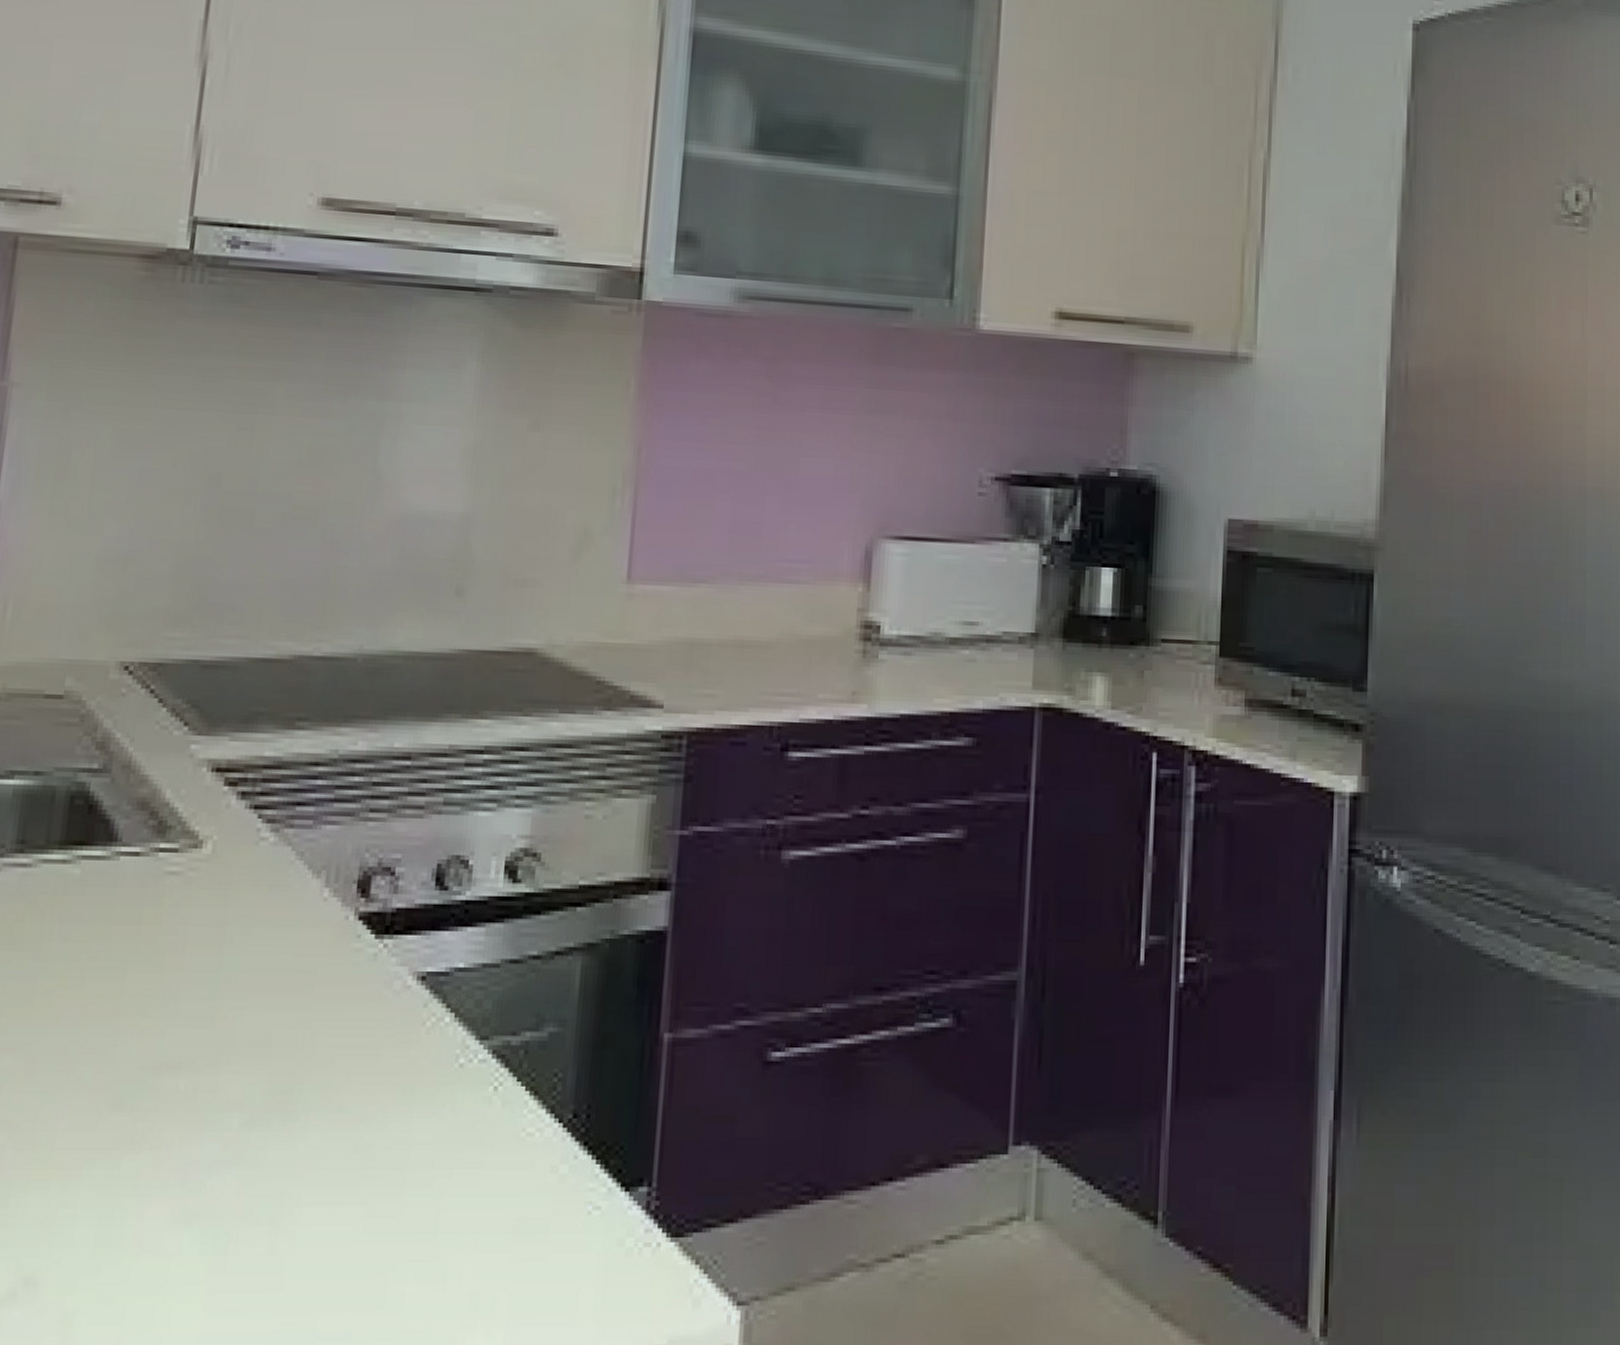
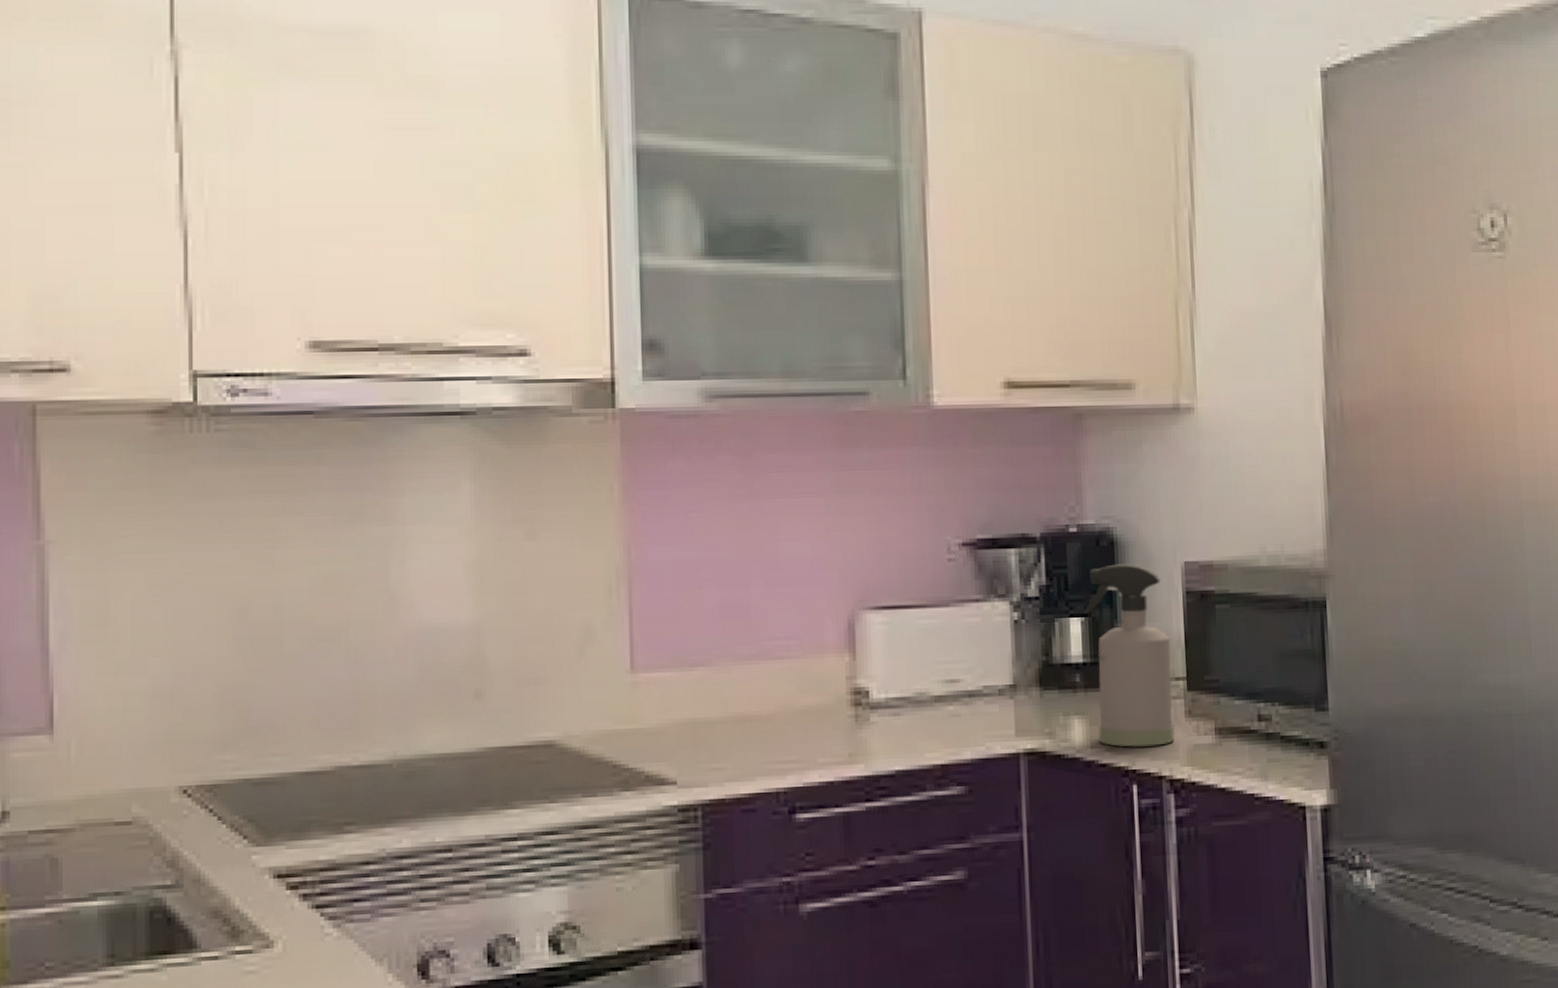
spray bottle: none [1117,515,1207,713] -> present [1084,564,1175,747]

